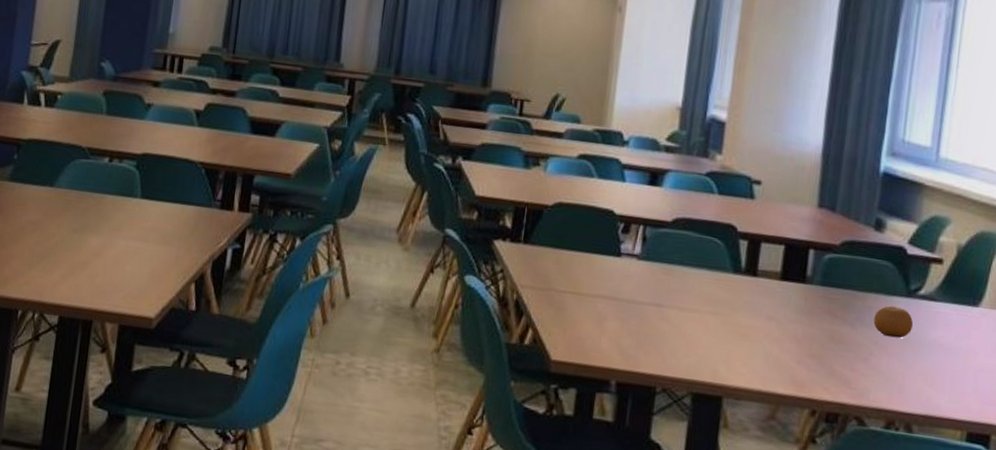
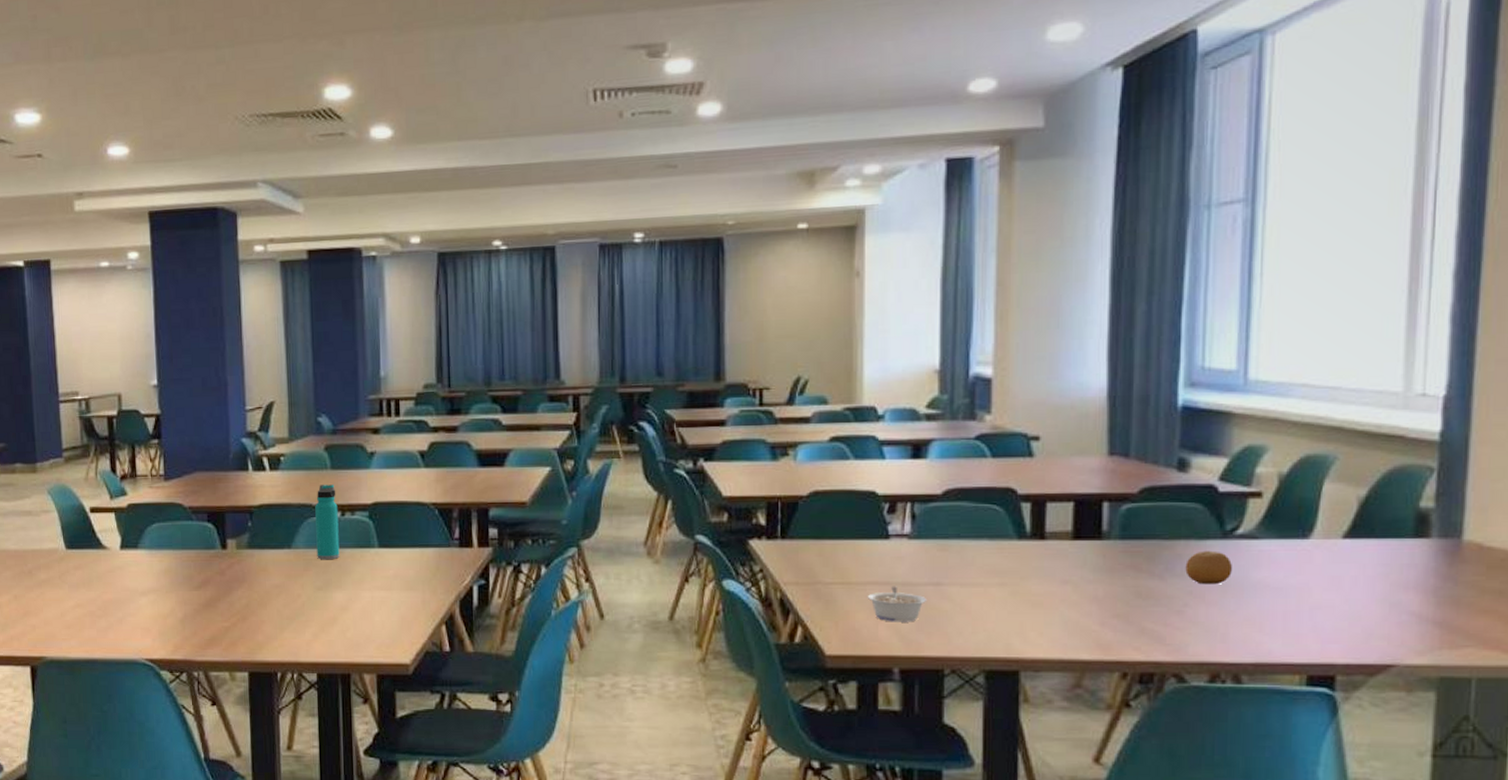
water bottle: none [78,128,108,204] -> present [315,485,340,560]
legume: none [594,301,649,338] -> present [867,586,928,622]

